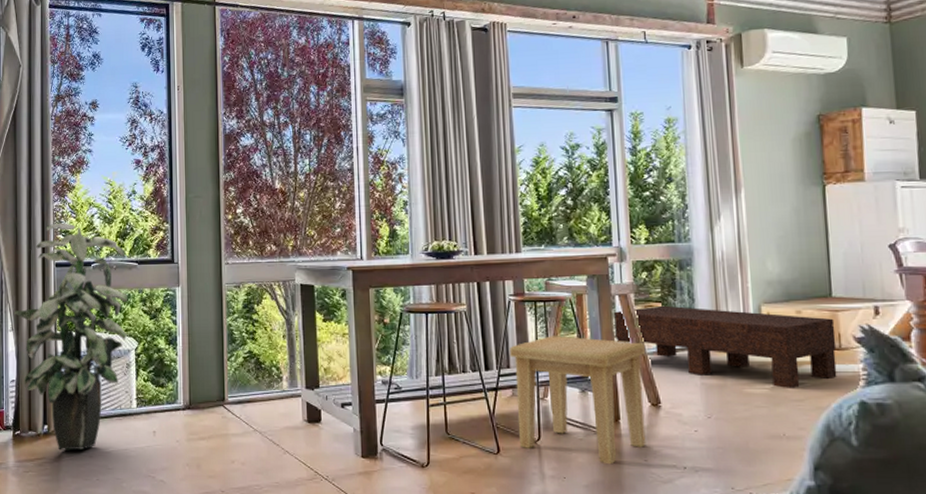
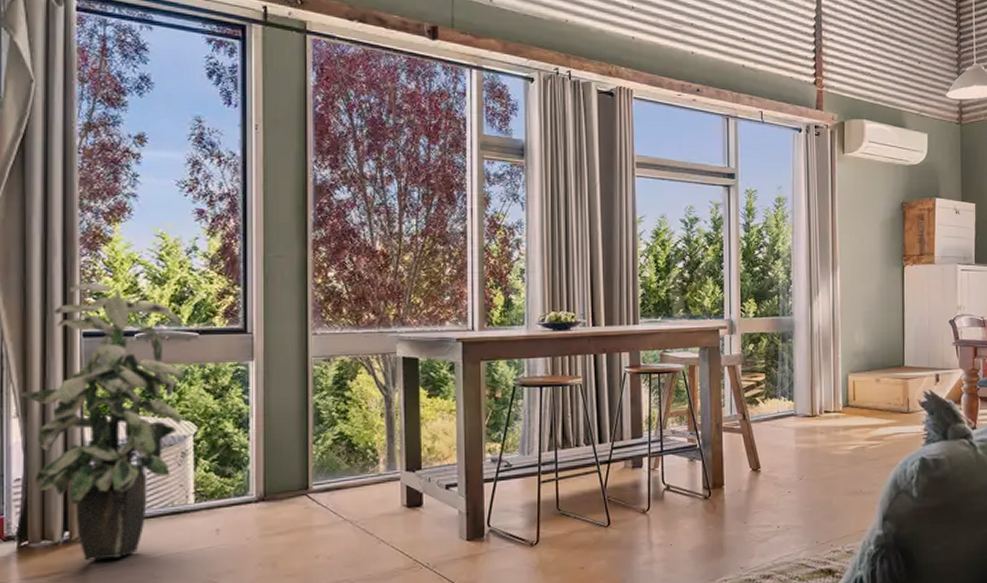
side table: present [509,336,646,465] -> none [623,407,750,529]
coffee table: present [614,305,837,388] -> none [723,375,906,449]

